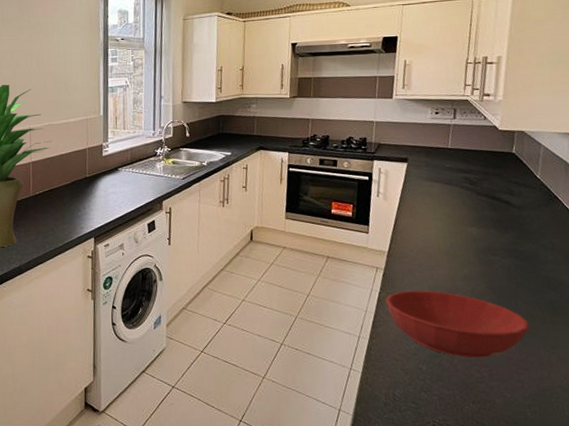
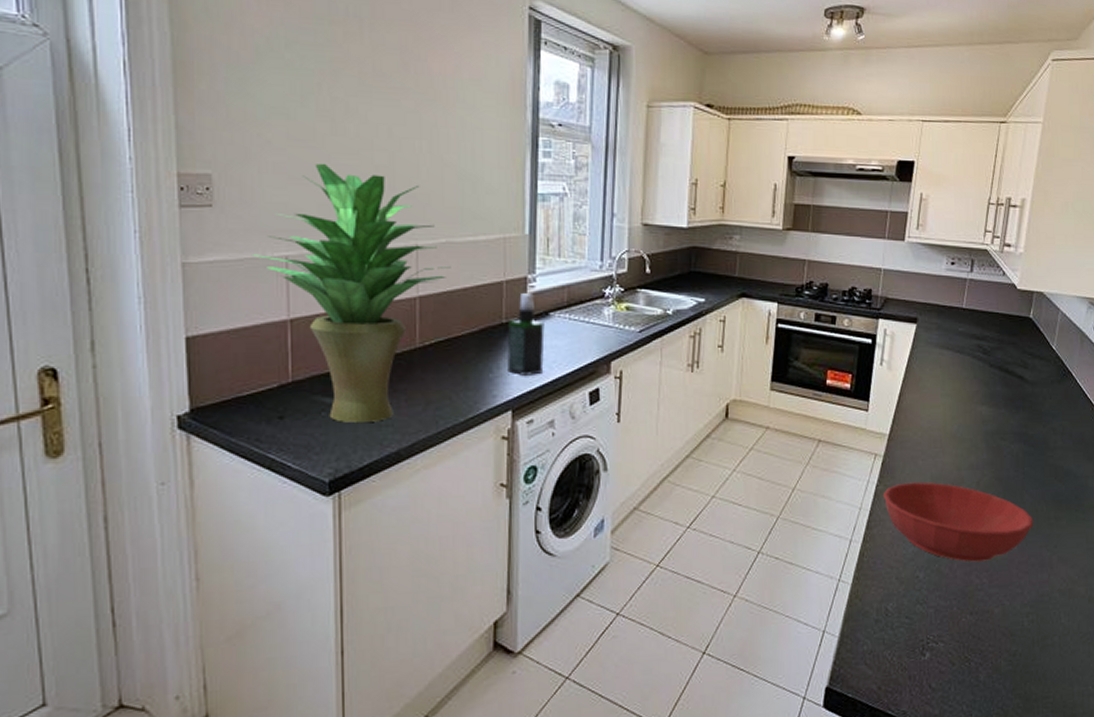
spray bottle: none [89,156,115,213] -> present [506,293,545,375]

